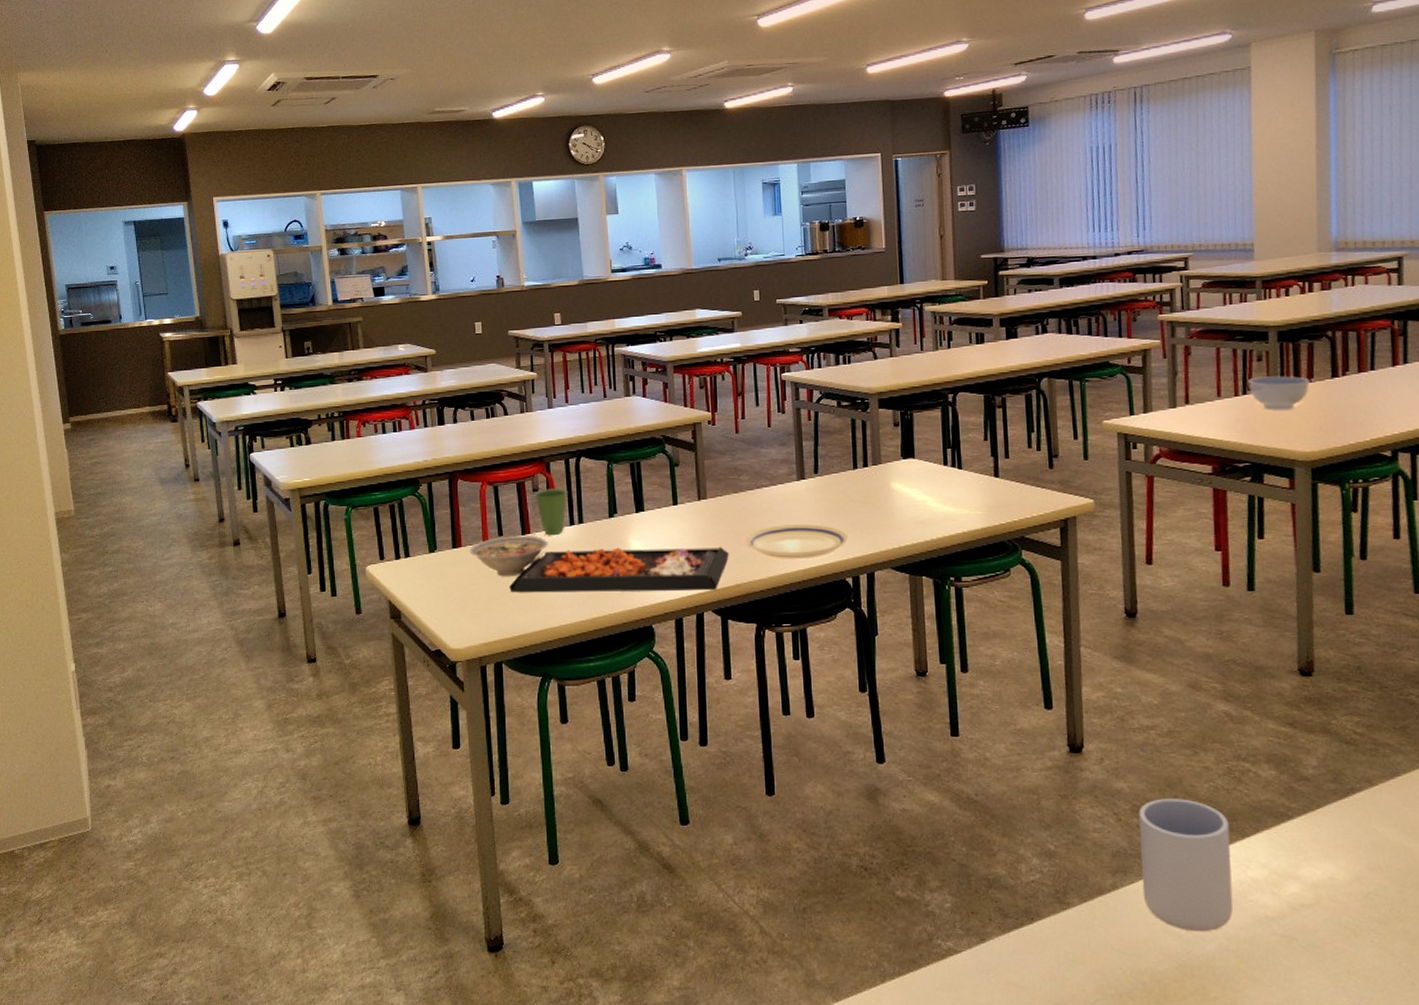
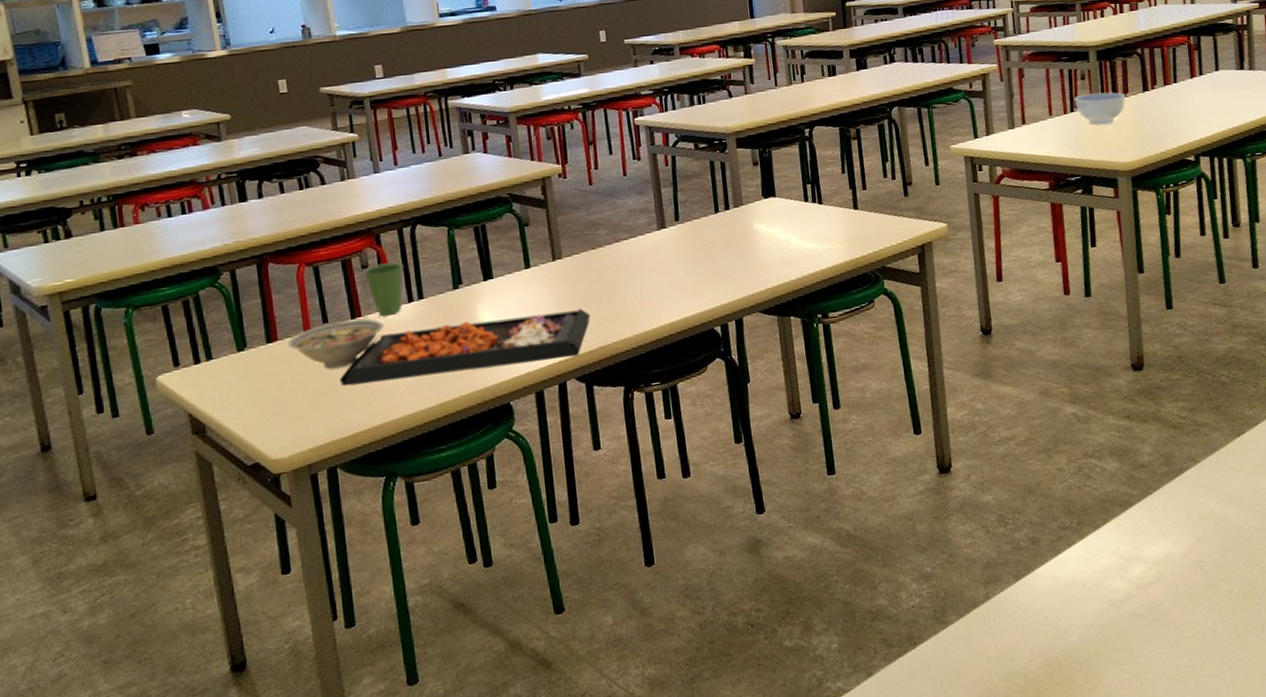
plate: present [745,524,847,560] -> none [607,274,713,315]
cup: present [1138,798,1234,932] -> none [1004,502,1090,627]

